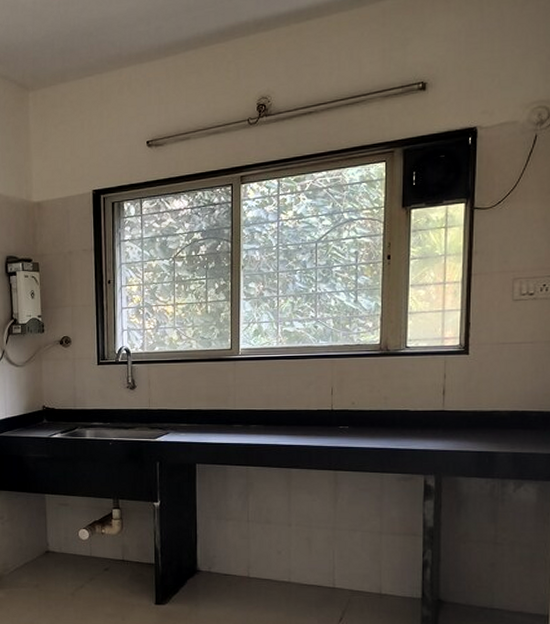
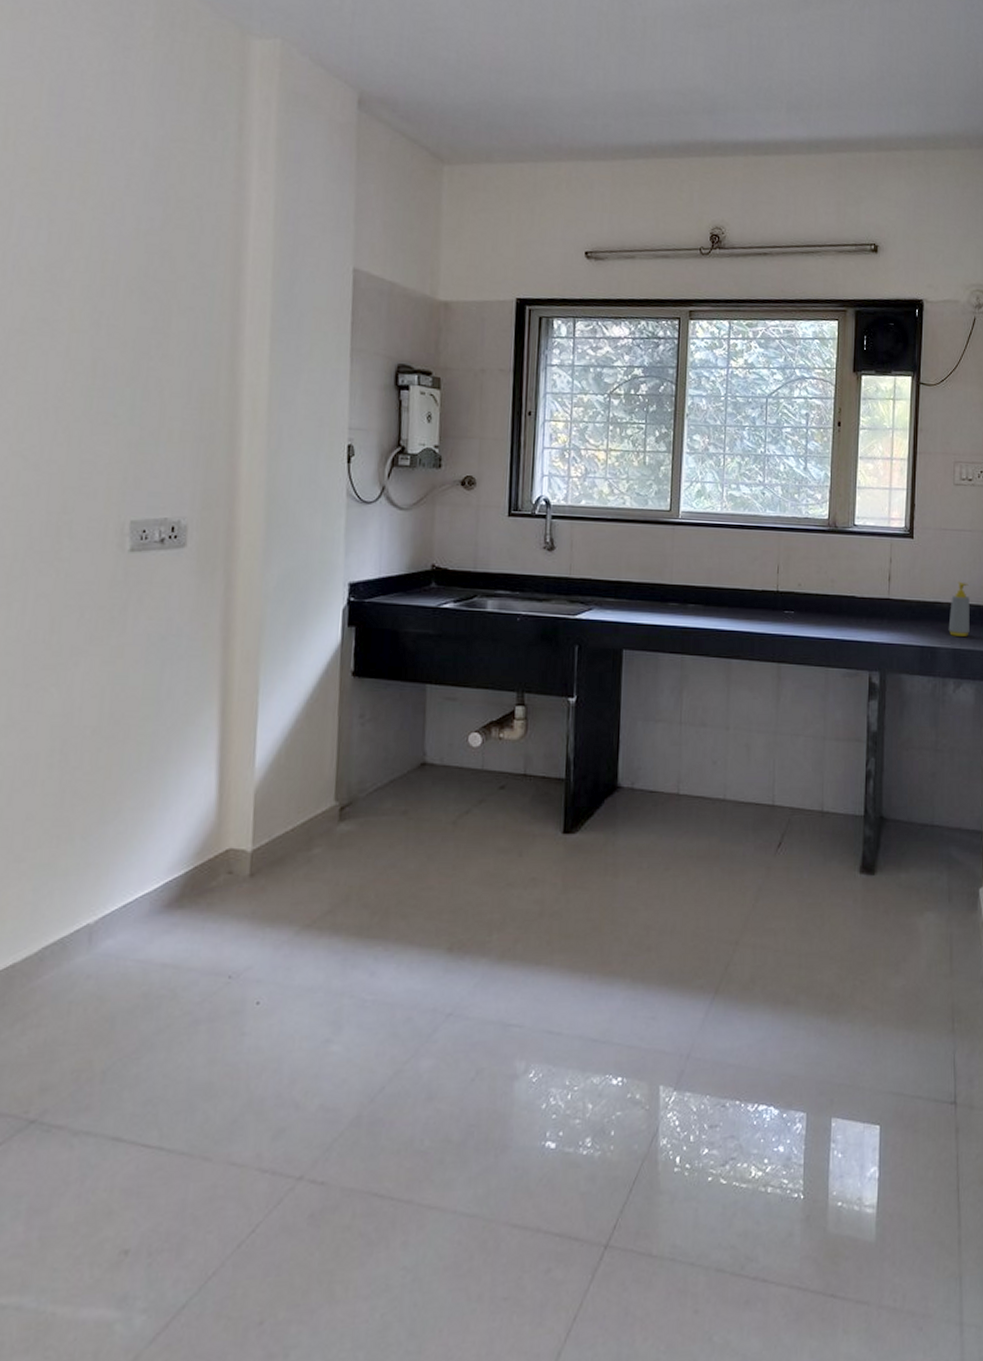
soap bottle: none [507,390,531,441] -> present [948,581,970,636]

